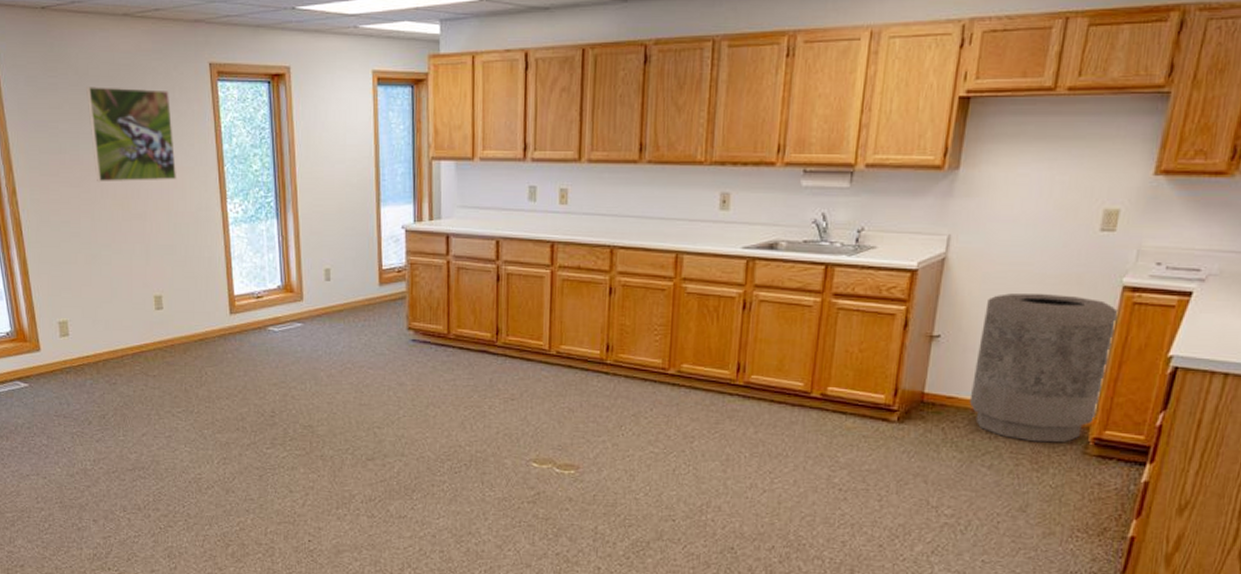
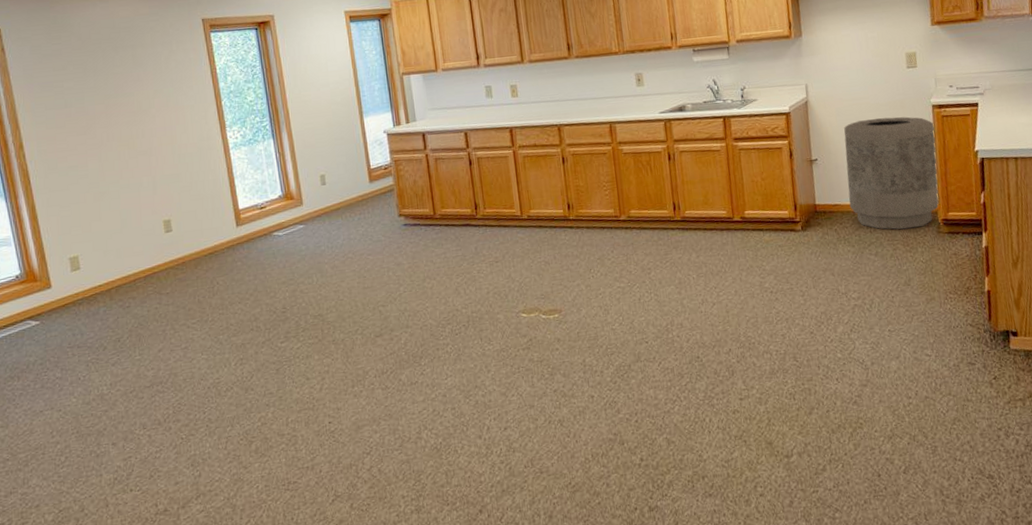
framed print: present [86,87,176,182] -> none [89,45,178,128]

